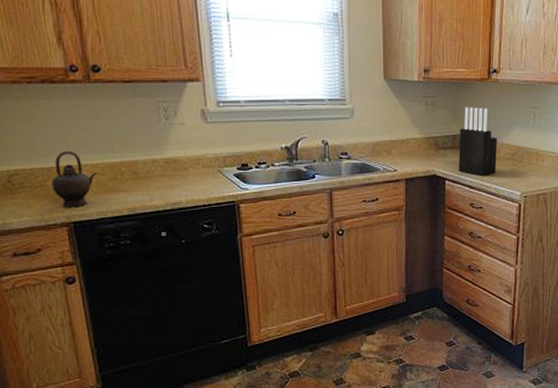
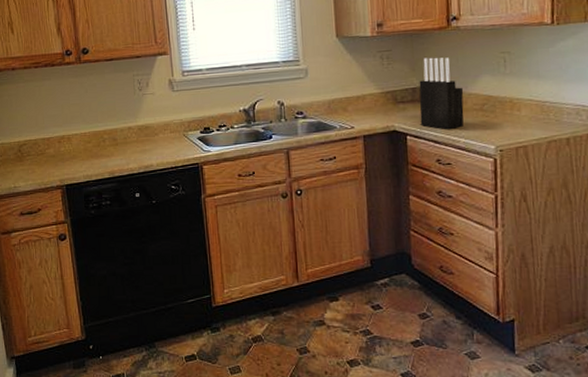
teapot: present [51,150,97,208] -> none [50,122,85,172]

